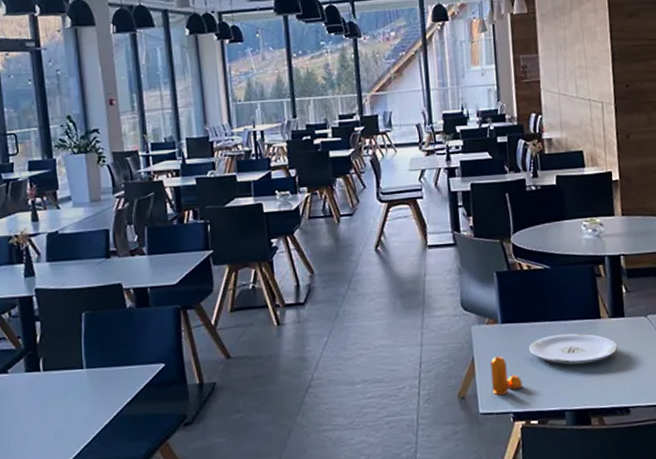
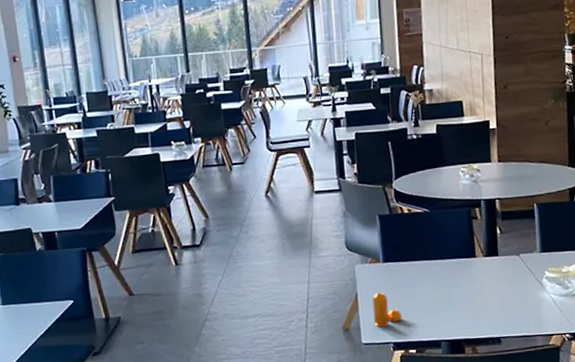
plate: present [529,333,618,365] -> none [408,271,491,300]

